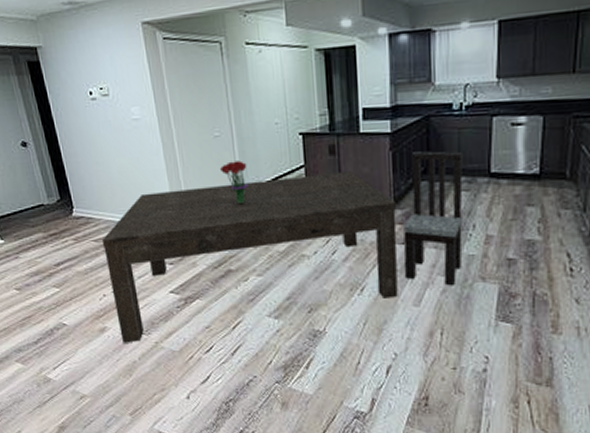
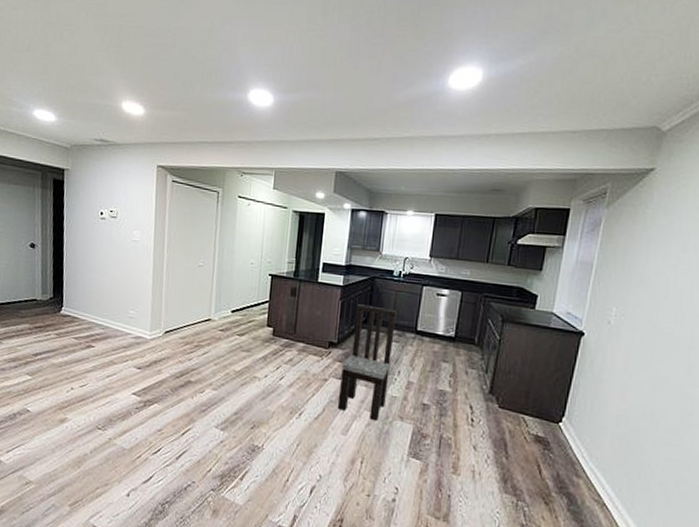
dining table: present [101,171,398,343] -> none [78,303,339,436]
bouquet: present [220,160,249,205] -> none [198,288,222,326]

